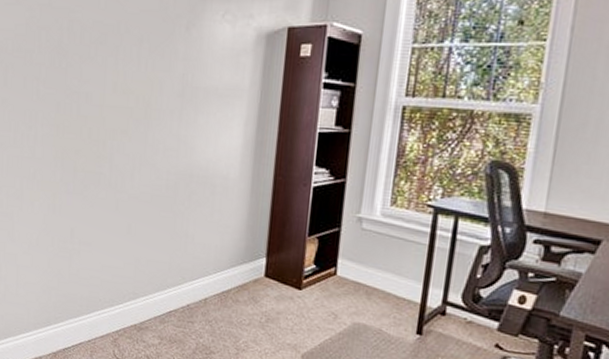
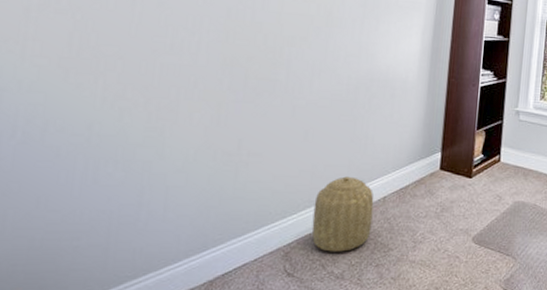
basket: none [136,273,195,347] -> present [311,176,374,252]

